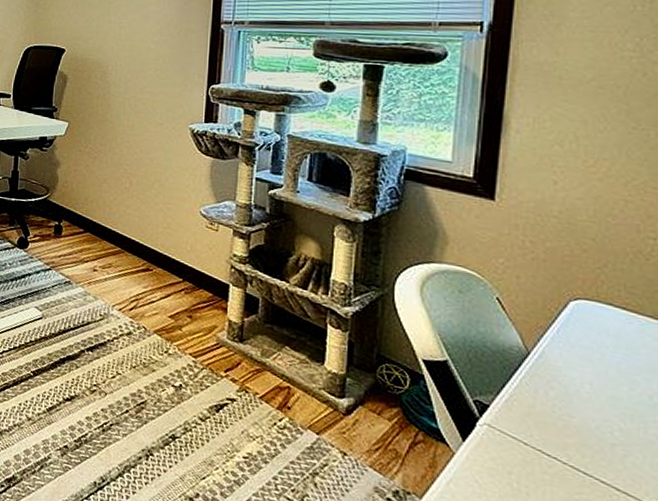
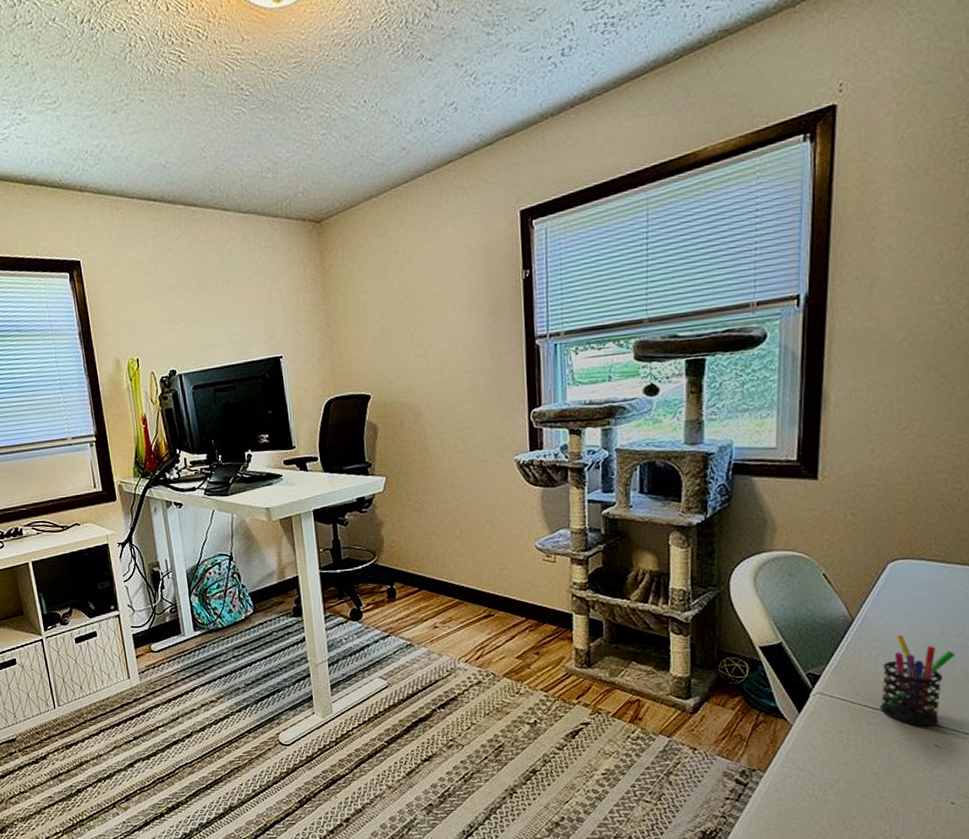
pen holder: none [556,379,648,493] -> present [879,634,956,727]

